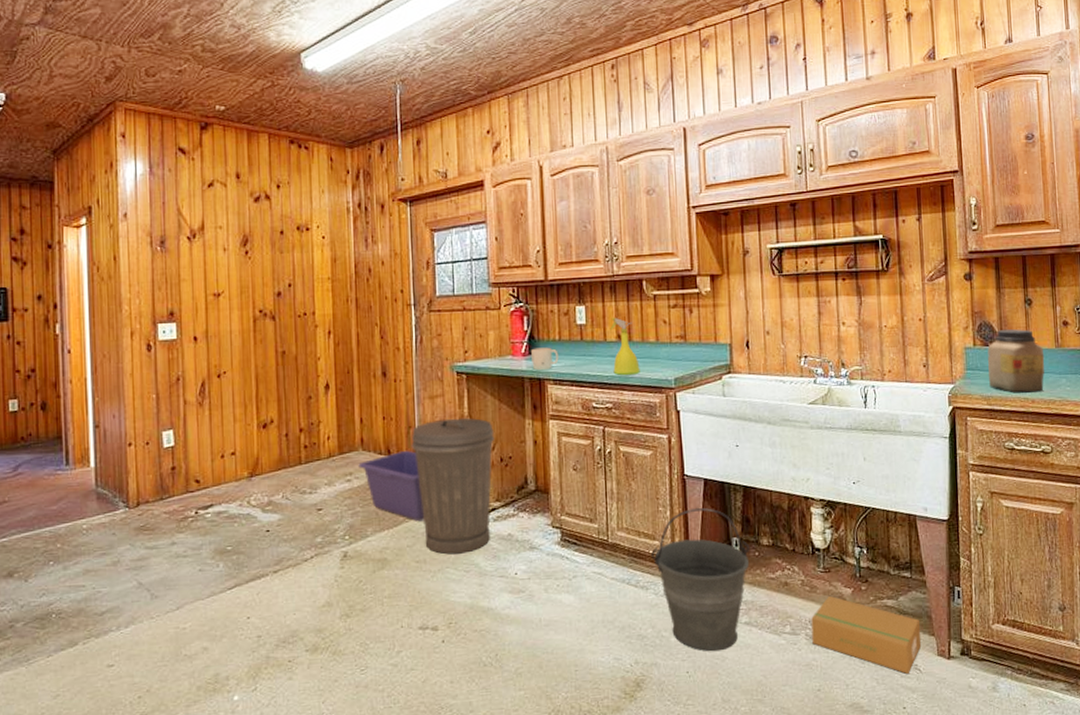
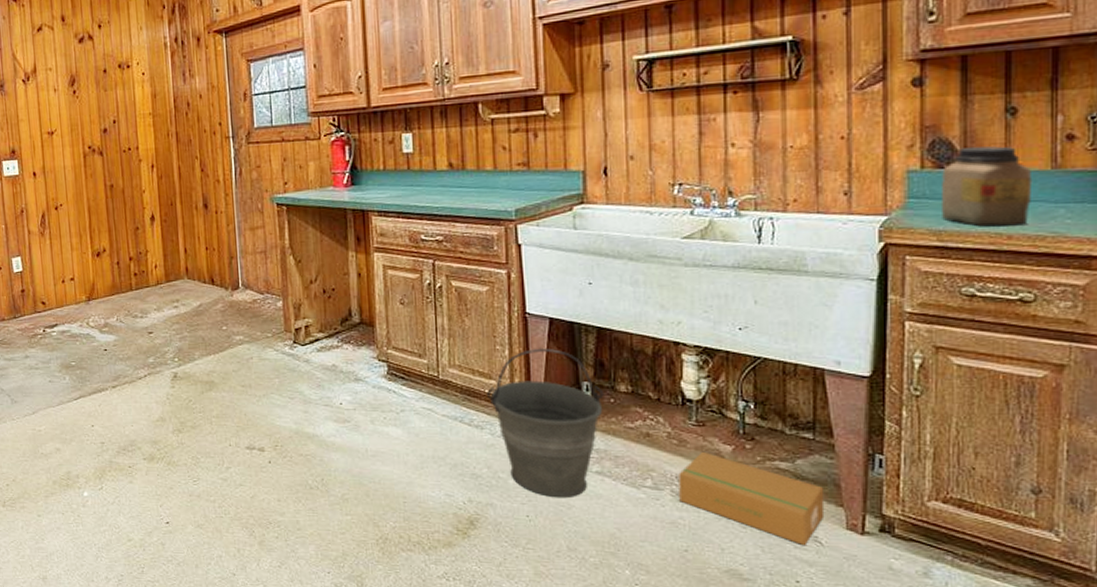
storage bin: present [358,450,425,521] -> none [184,279,249,347]
trash can: present [411,418,495,555] -> none [233,249,318,381]
mug: present [531,347,559,371] -> none [354,177,384,202]
spray bottle: present [610,317,640,376] -> none [440,144,475,207]

